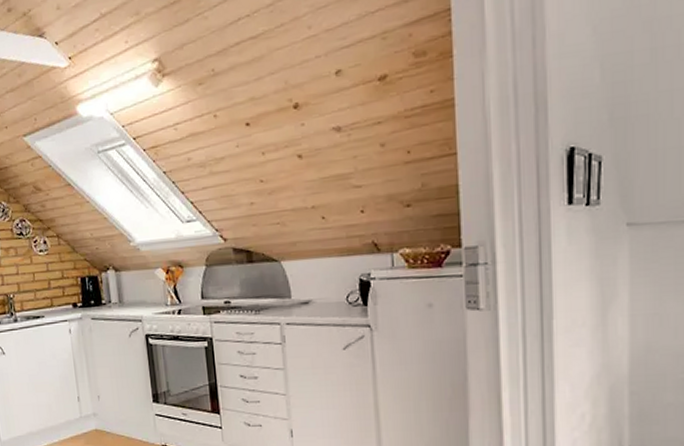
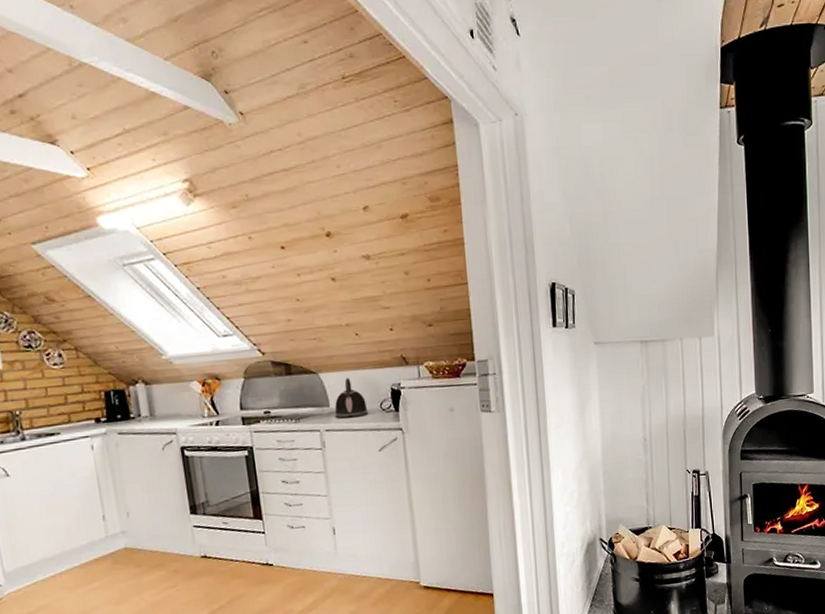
kettle: none [296,267,333,313] -> present [334,378,369,420]

